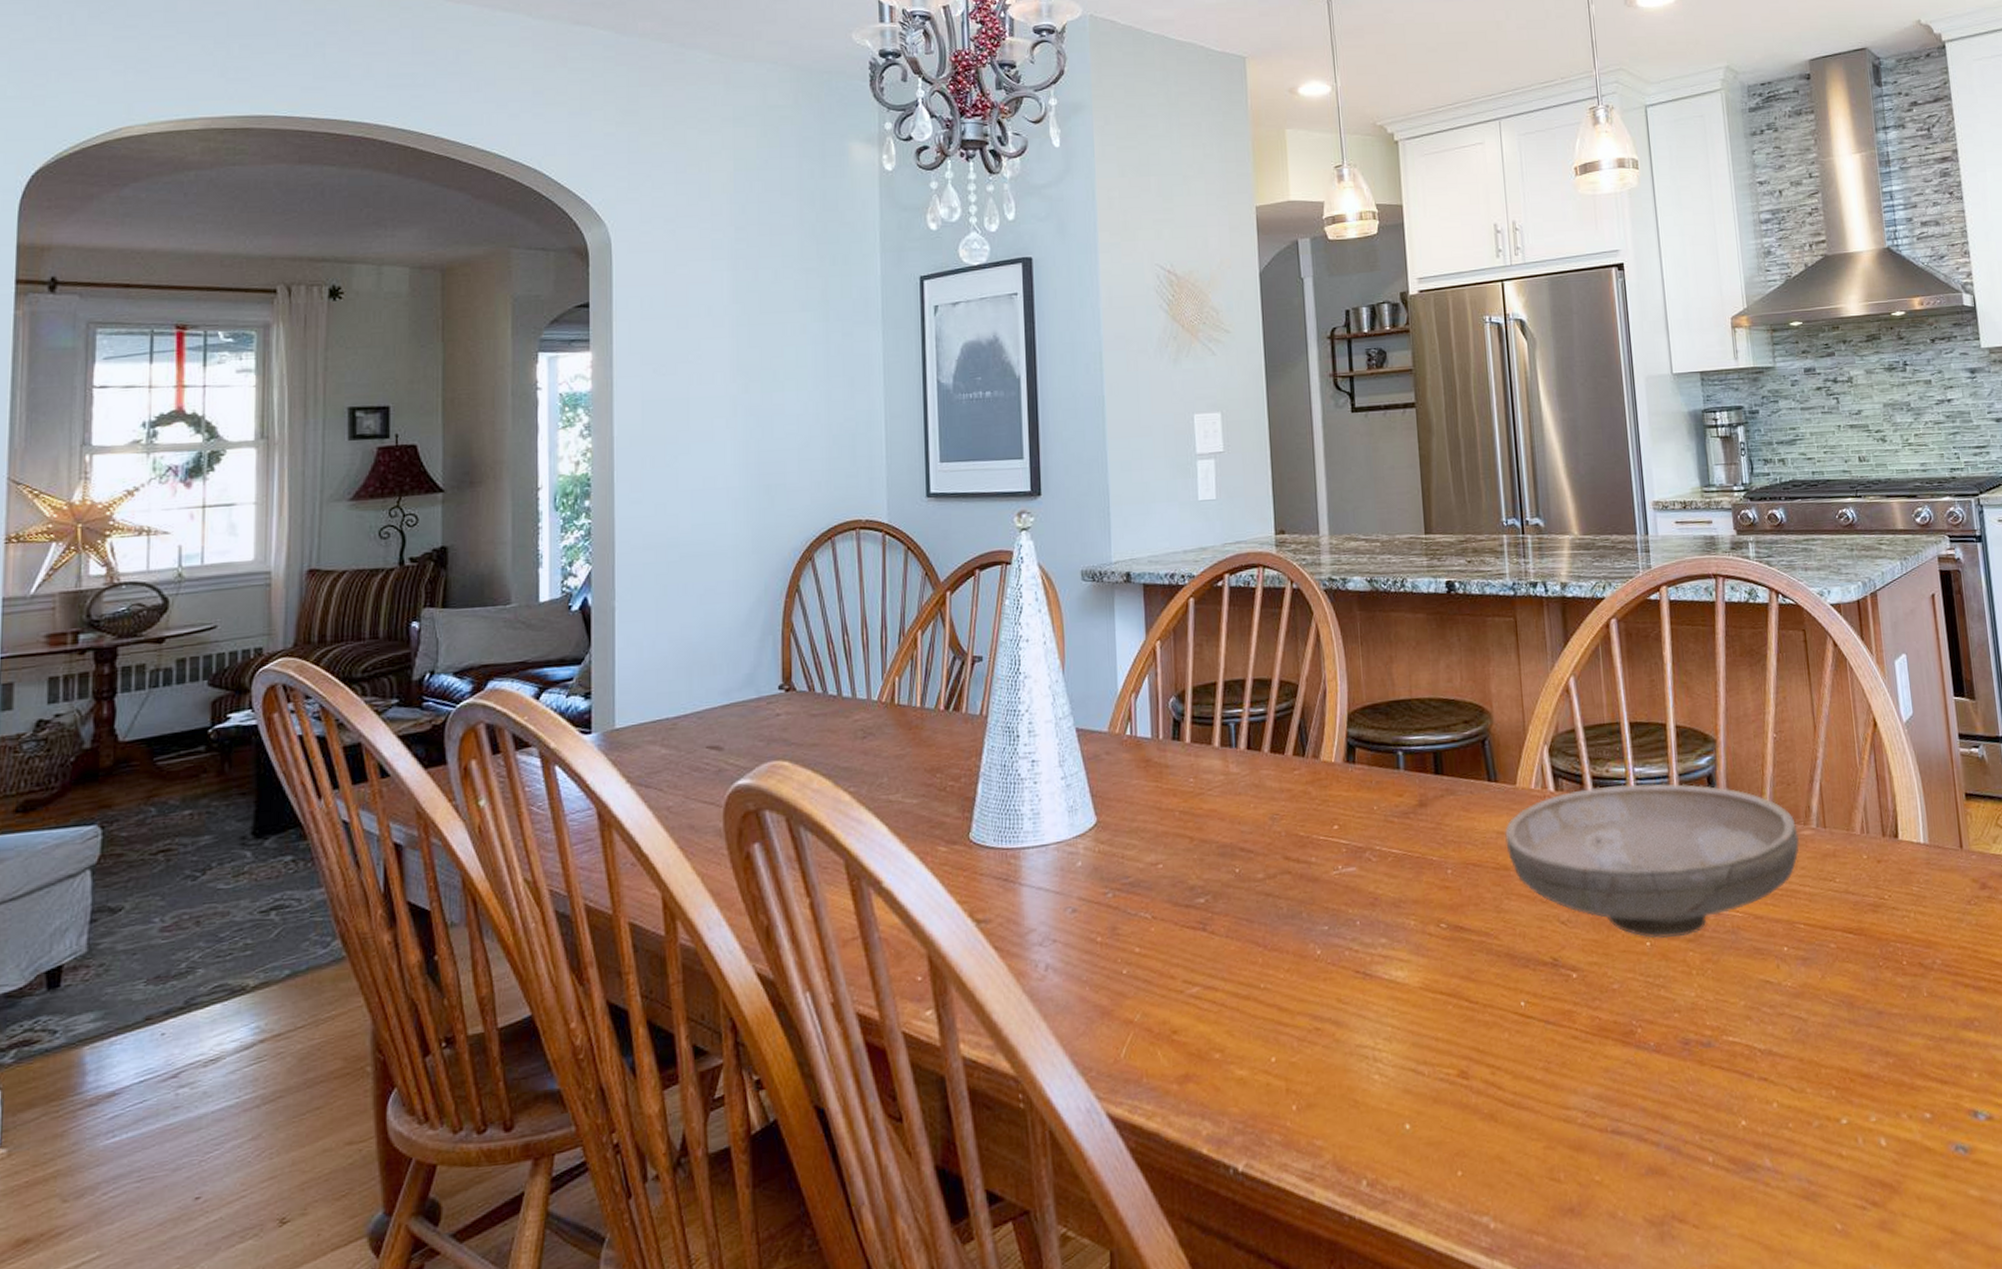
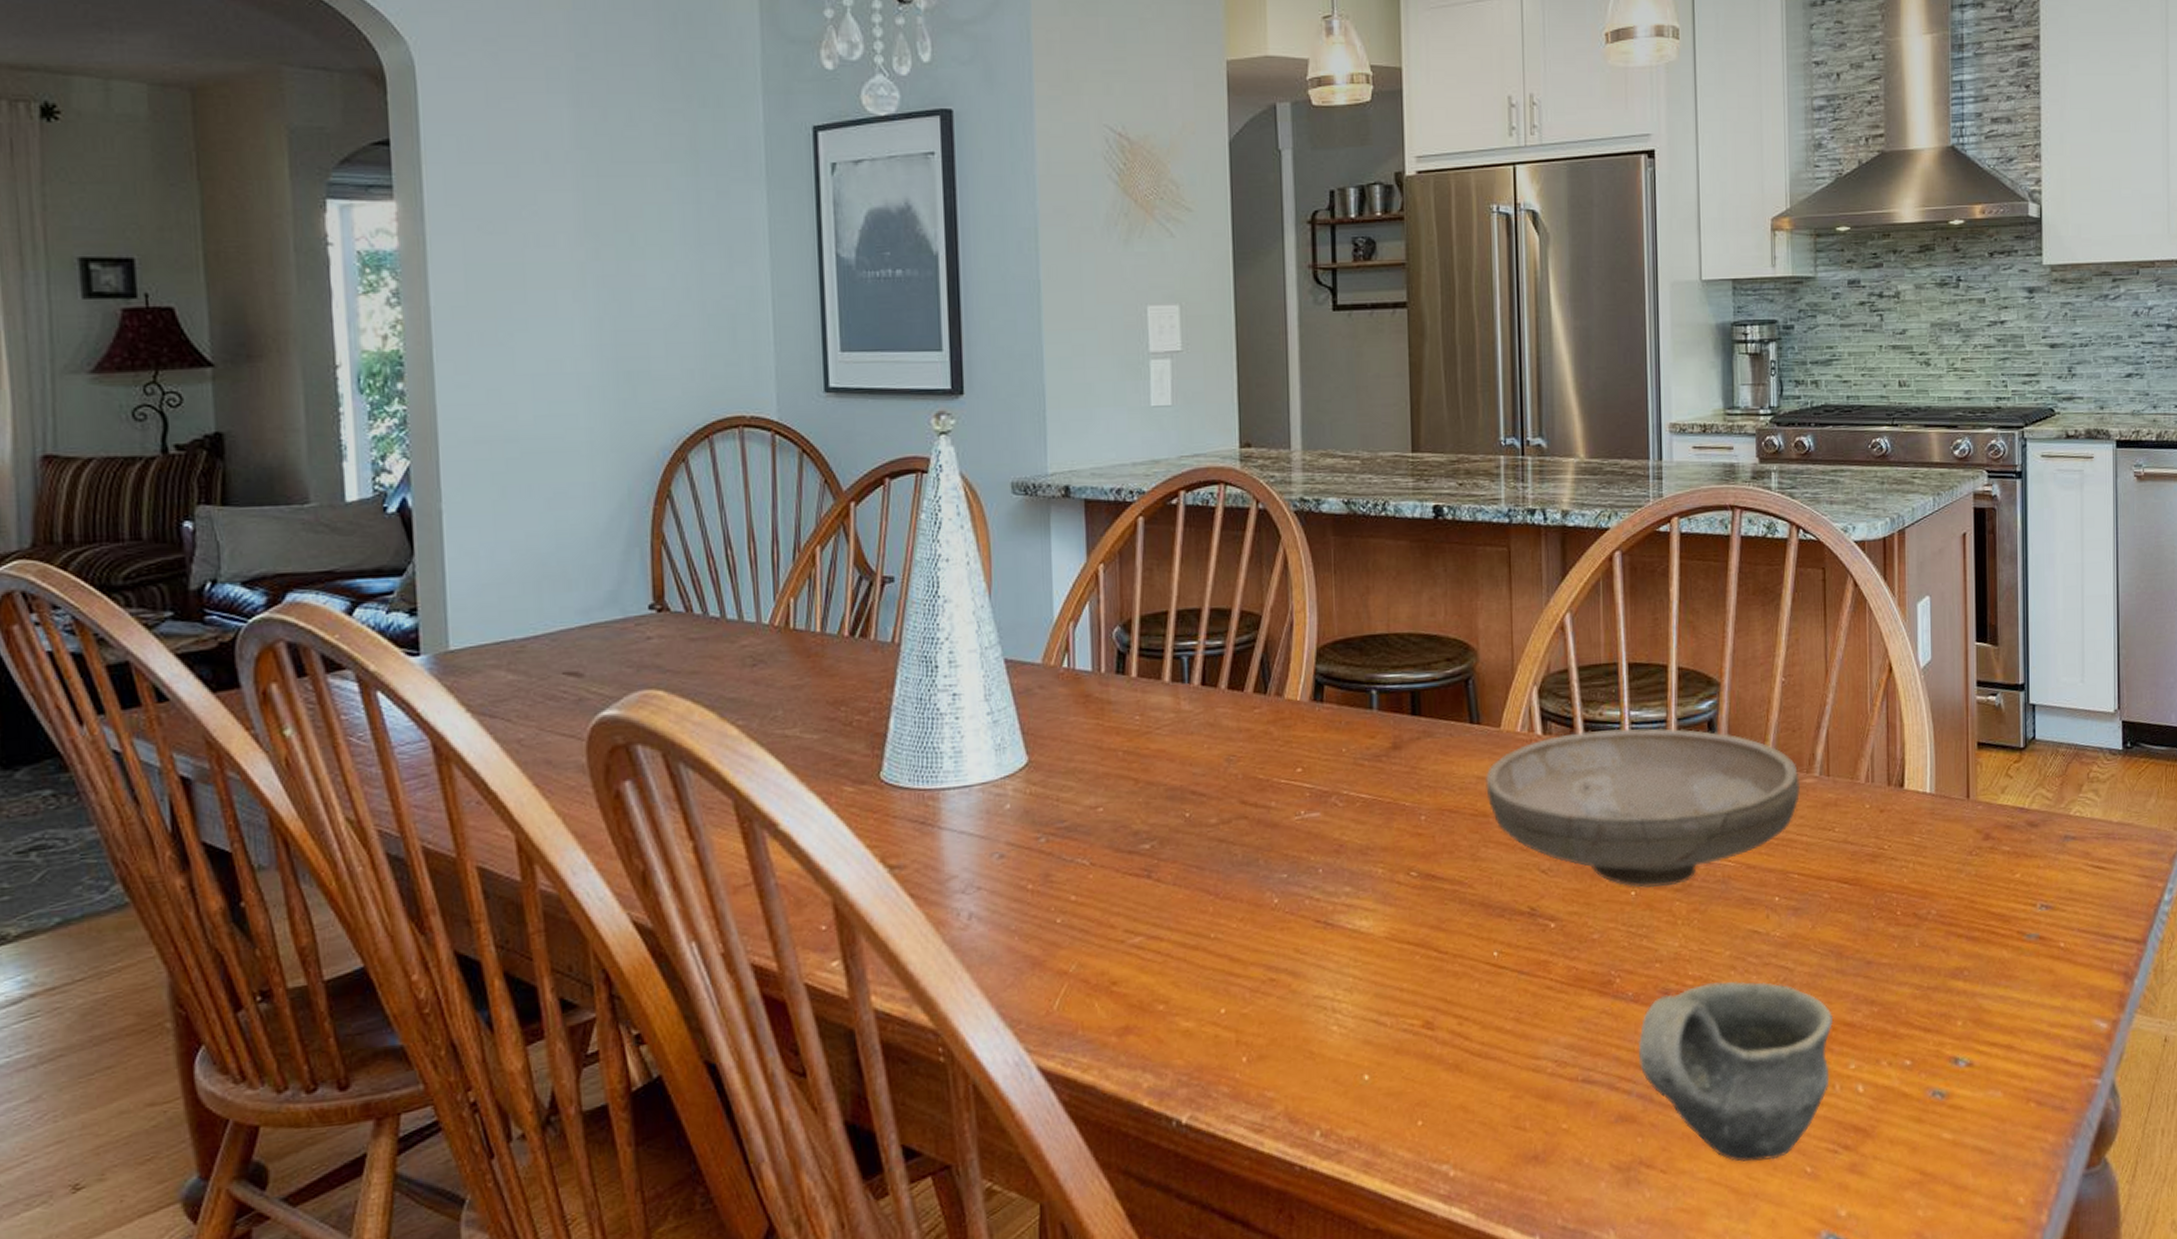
cup: none [1662,1031,1852,1218] -> present [1637,981,1834,1162]

